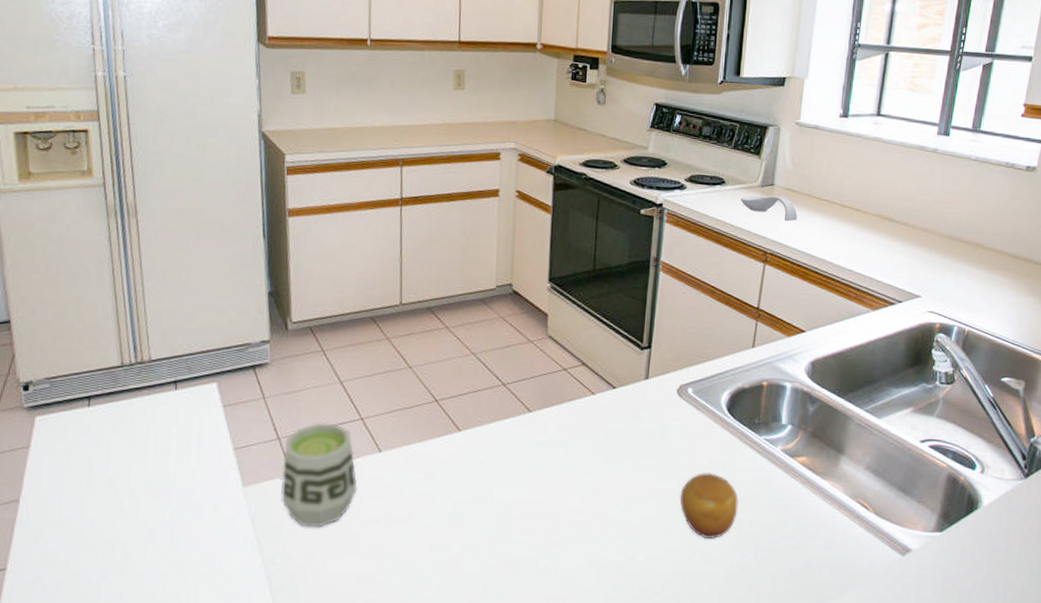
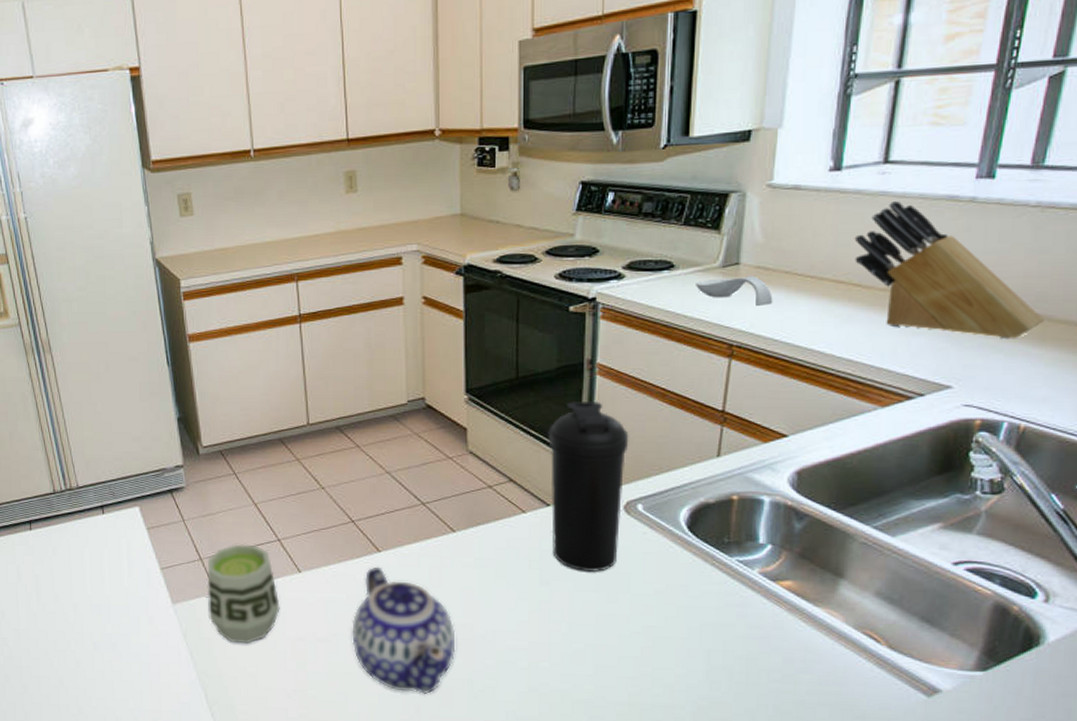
teapot: none [426,445,526,573] -> present [352,566,456,694]
water bottle: none [616,294,684,451] -> present [548,400,629,573]
fruit: present [680,473,739,538] -> none [632,597,706,669]
knife block: none [856,145,980,261] -> present [854,200,1044,340]

